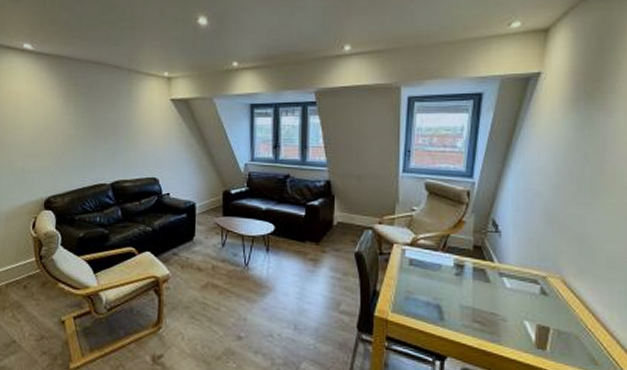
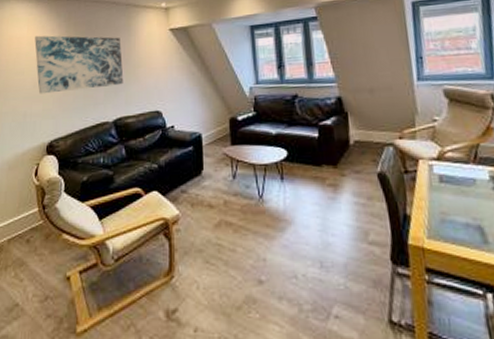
wall art: none [33,92,123,151] -> present [34,35,124,94]

